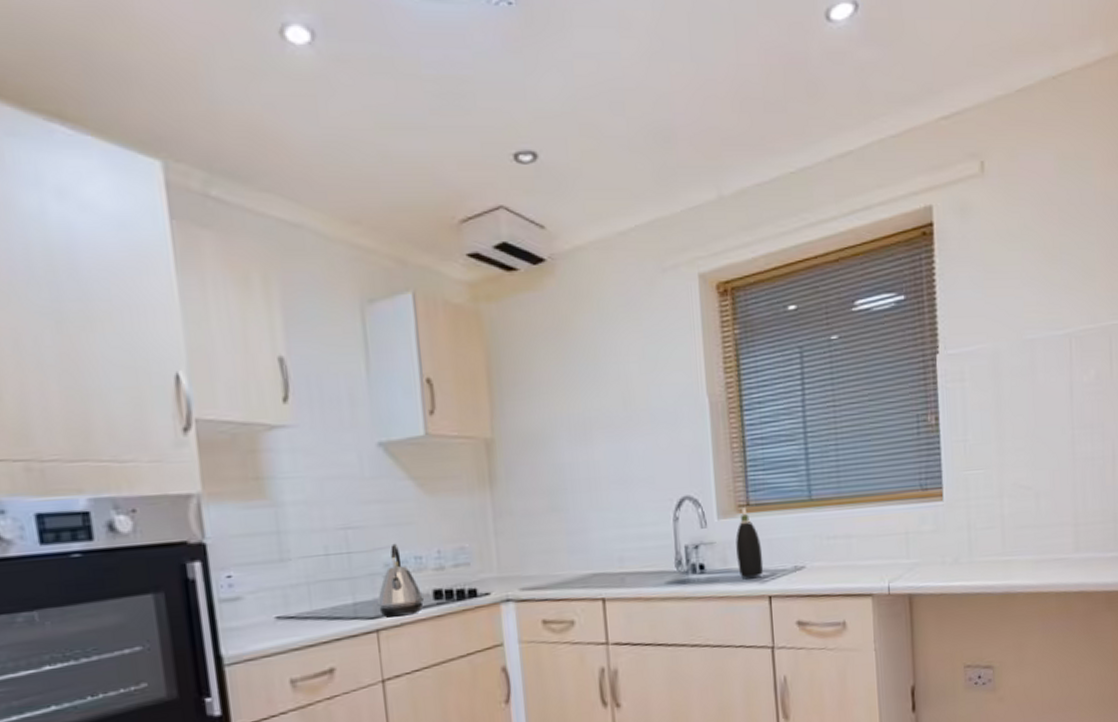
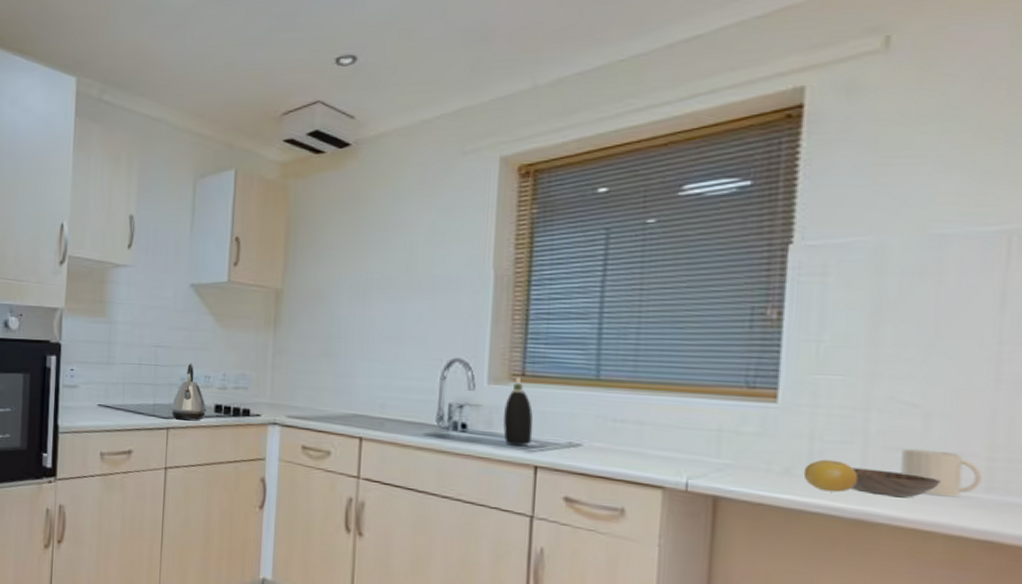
fruit: none [966,544,1002,573] -> present [803,459,859,493]
bowl: none [996,546,1051,569] -> present [850,467,942,498]
mug: none [1025,523,1073,562] -> present [900,448,982,498]

